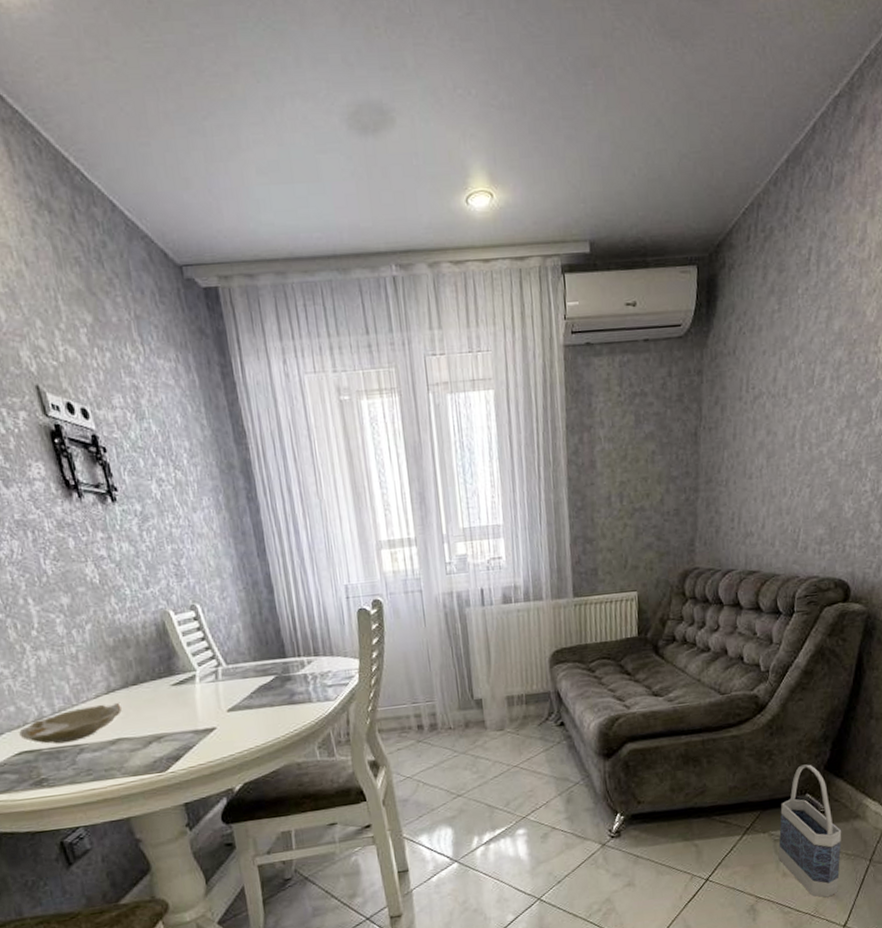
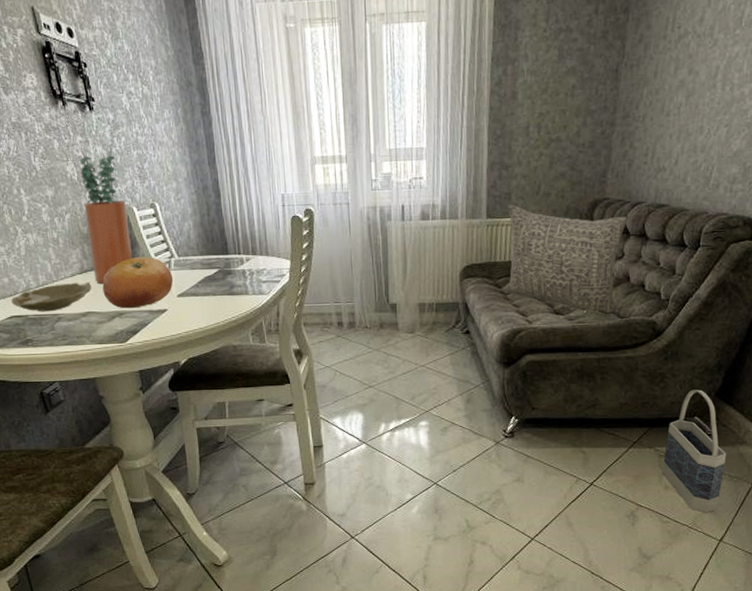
vase: none [101,539,171,705] -> present [80,144,132,285]
fruit: none [134,667,222,731] -> present [102,256,174,309]
pillow: none [594,580,720,694] -> present [503,204,628,317]

